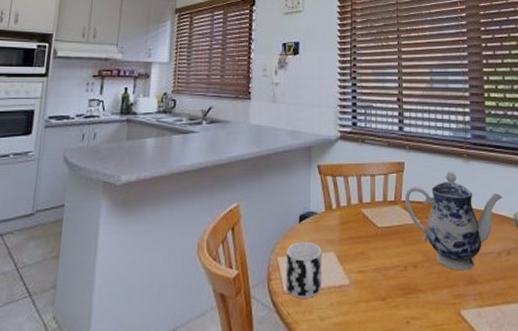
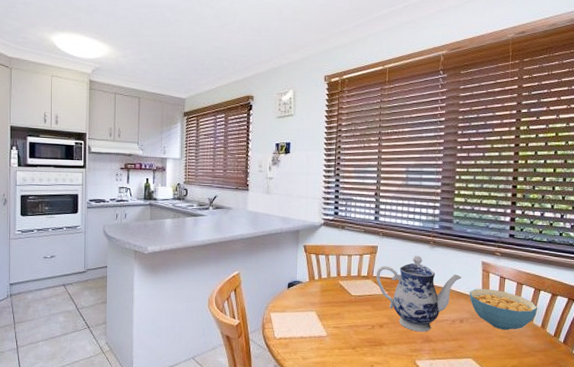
cup: present [285,241,322,299] -> none [276,303,305,343]

